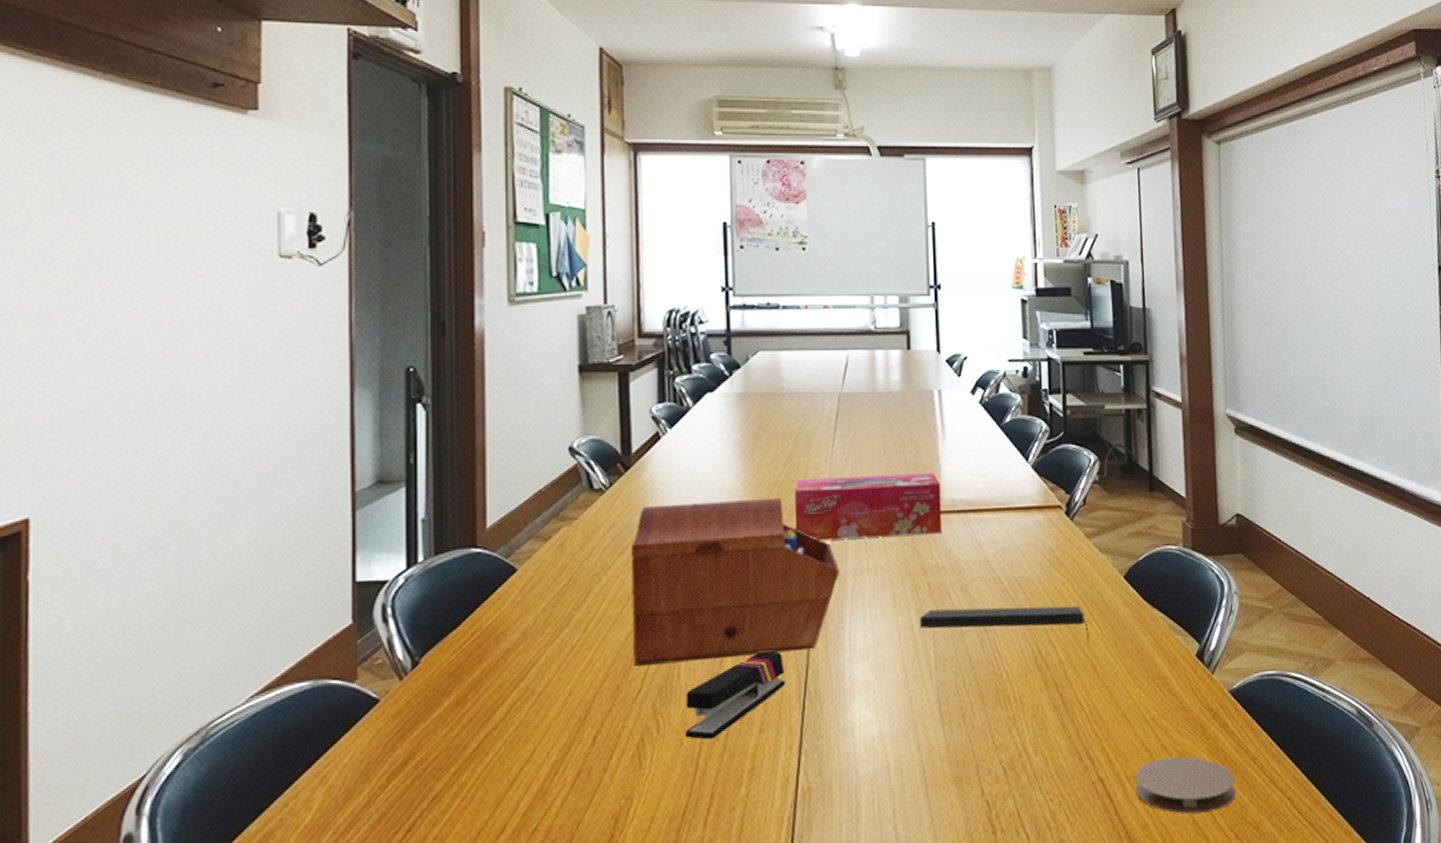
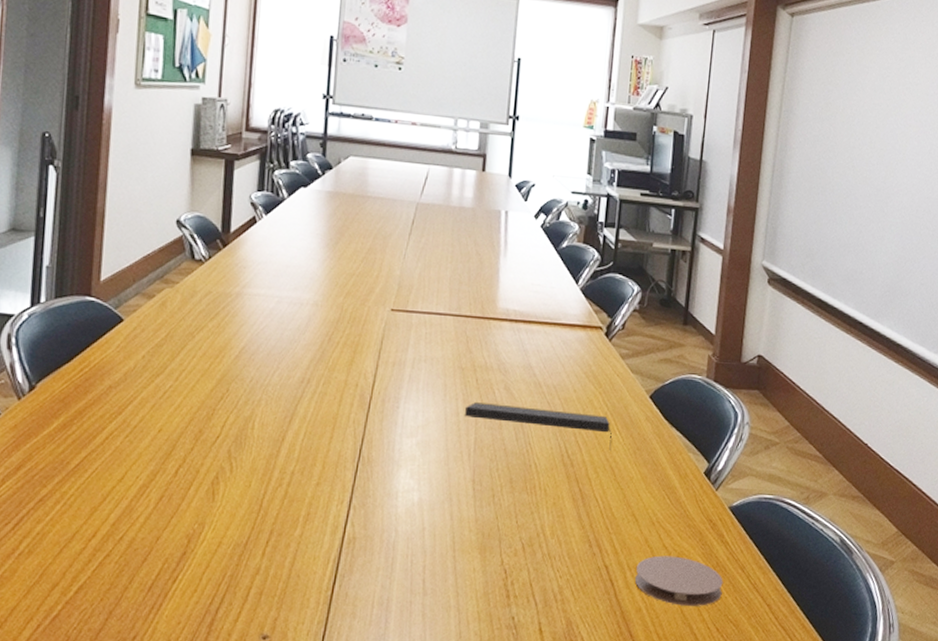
sewing box: present [631,498,840,666] -> none [215,279,401,422]
stapler: present [684,650,785,740] -> none [253,417,344,485]
tissue box: present [794,473,942,541] -> none [365,274,498,337]

